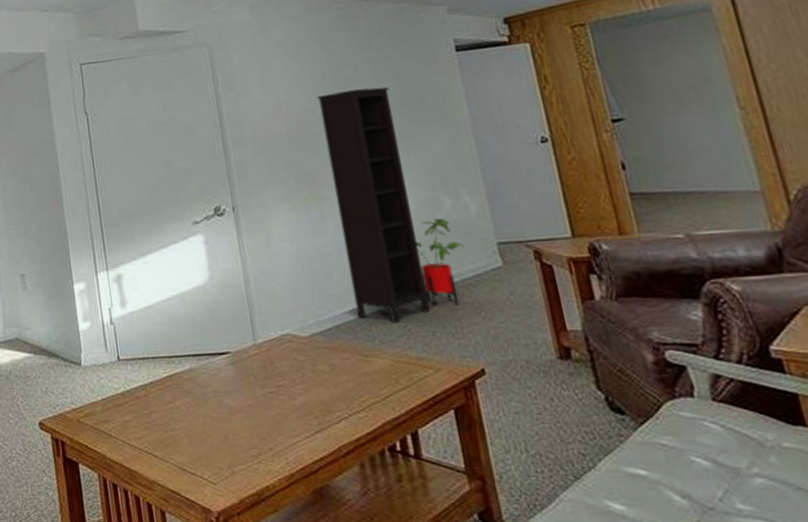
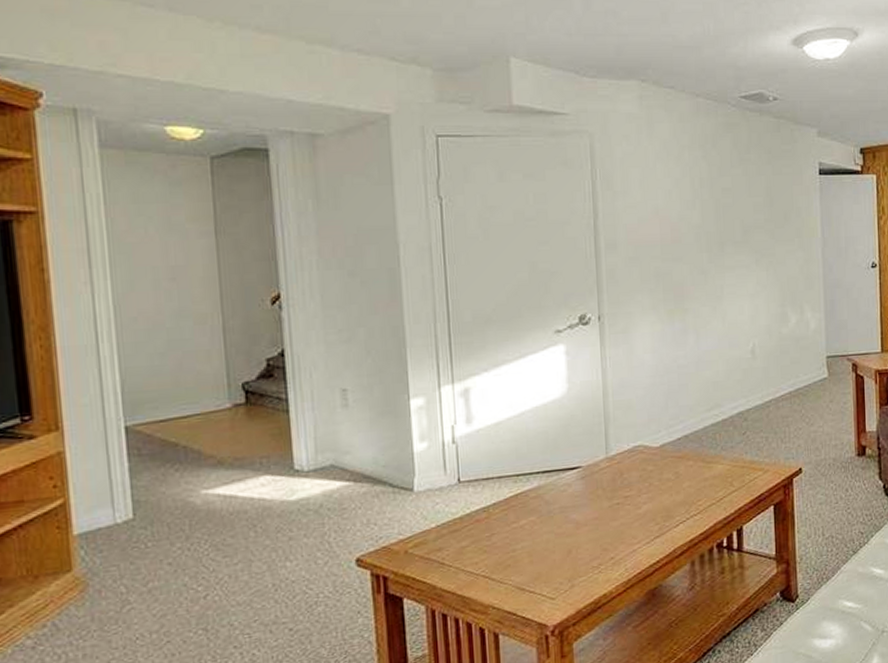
bookcase: present [316,87,430,323] -> none [693,201,766,431]
house plant: present [415,218,465,307] -> none [762,332,801,414]

